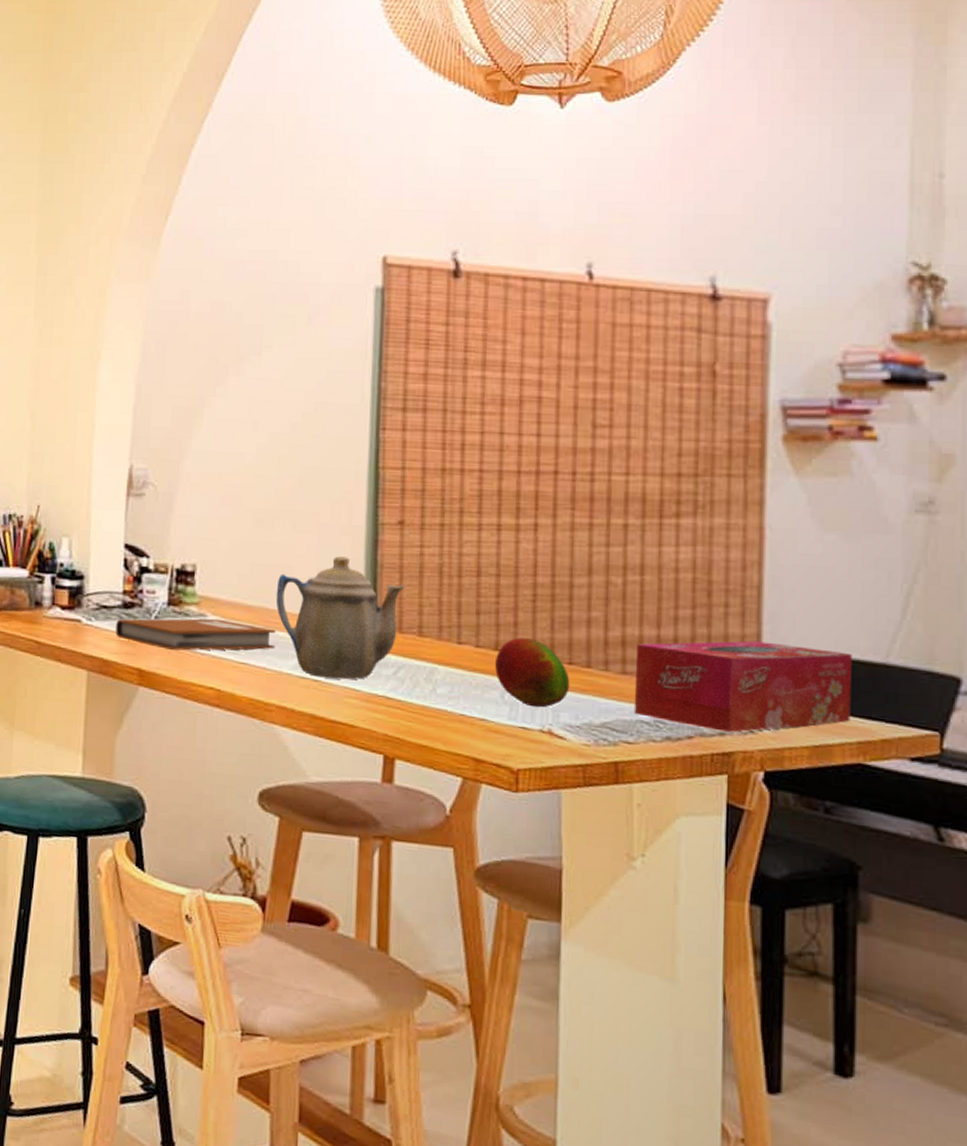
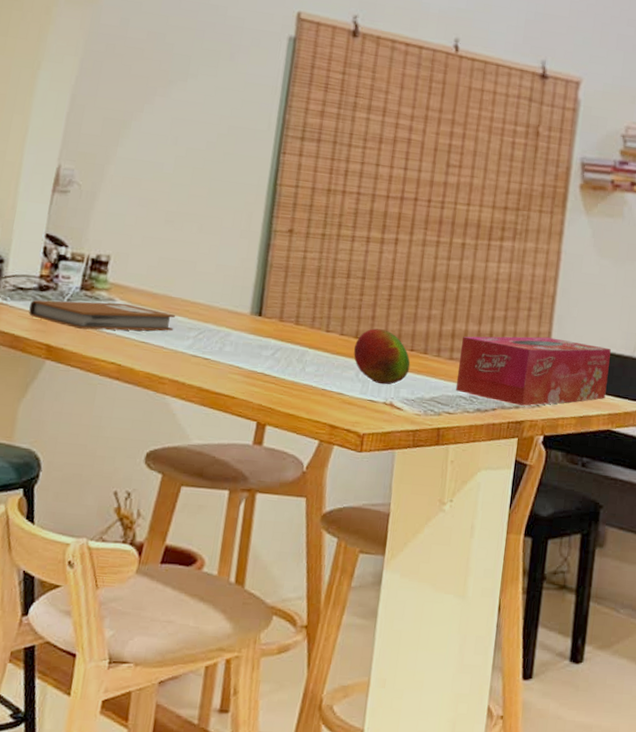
teapot: present [275,556,404,680] -> none [178,255,288,359]

